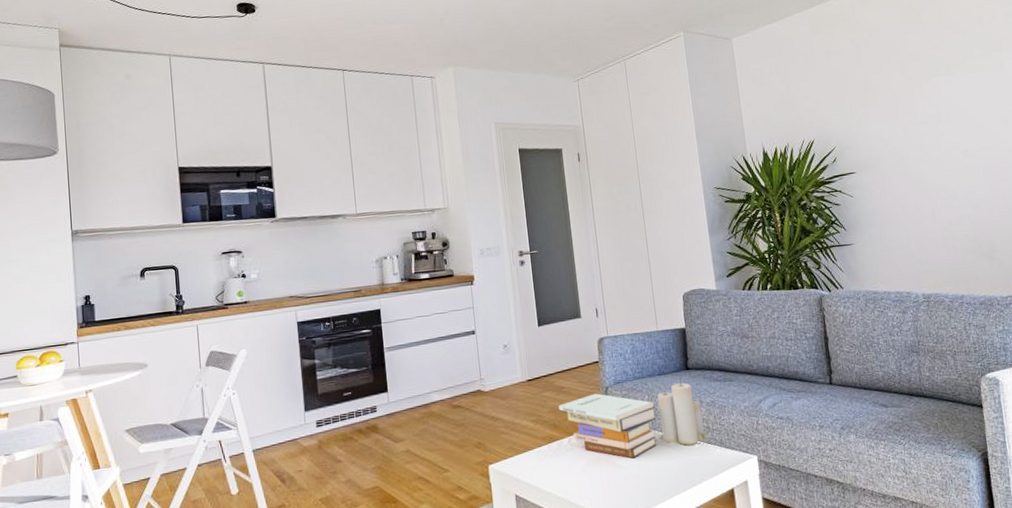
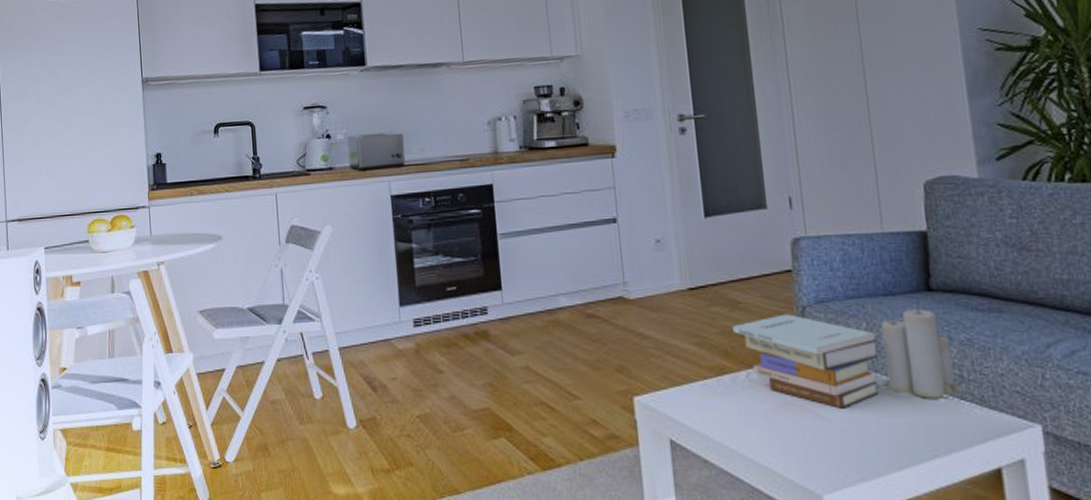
toaster: none [260,270,309,304] -> present [347,131,405,172]

